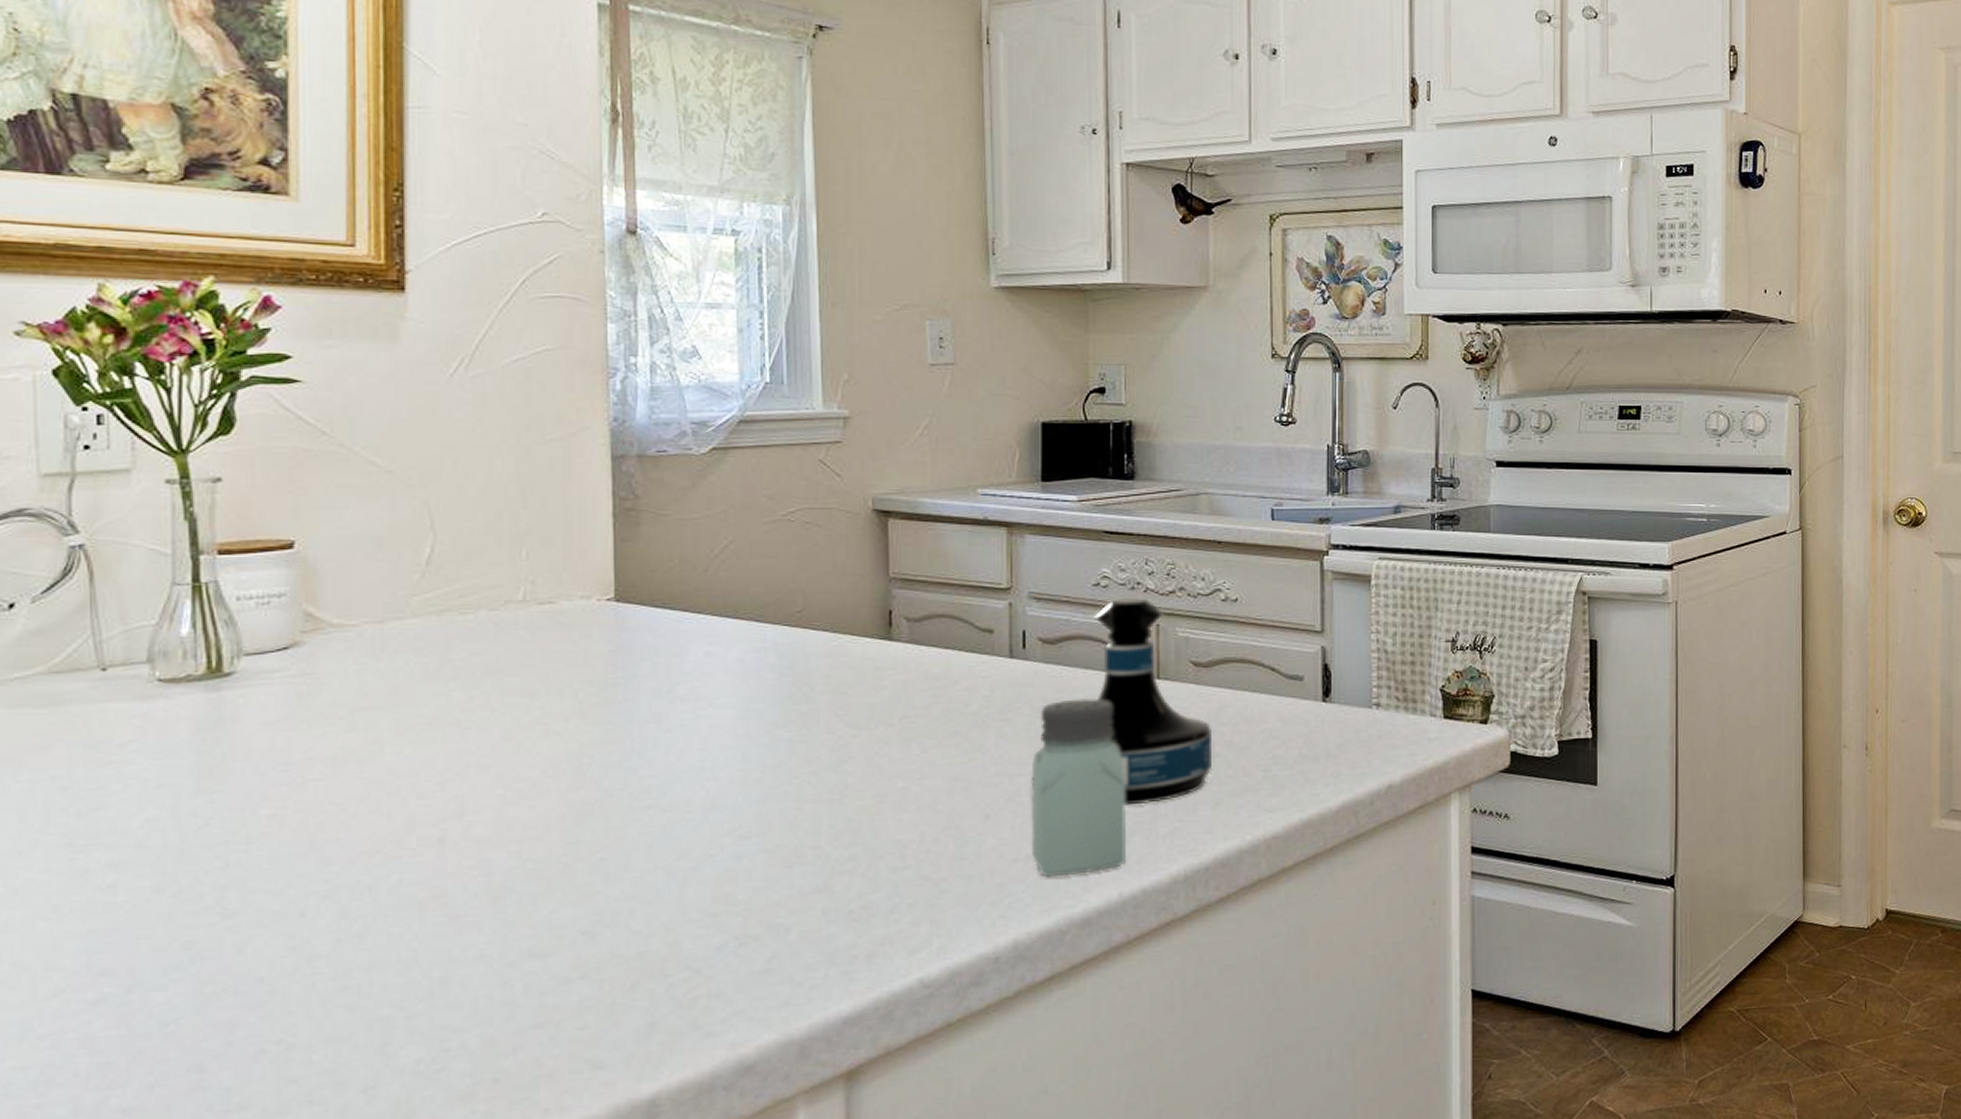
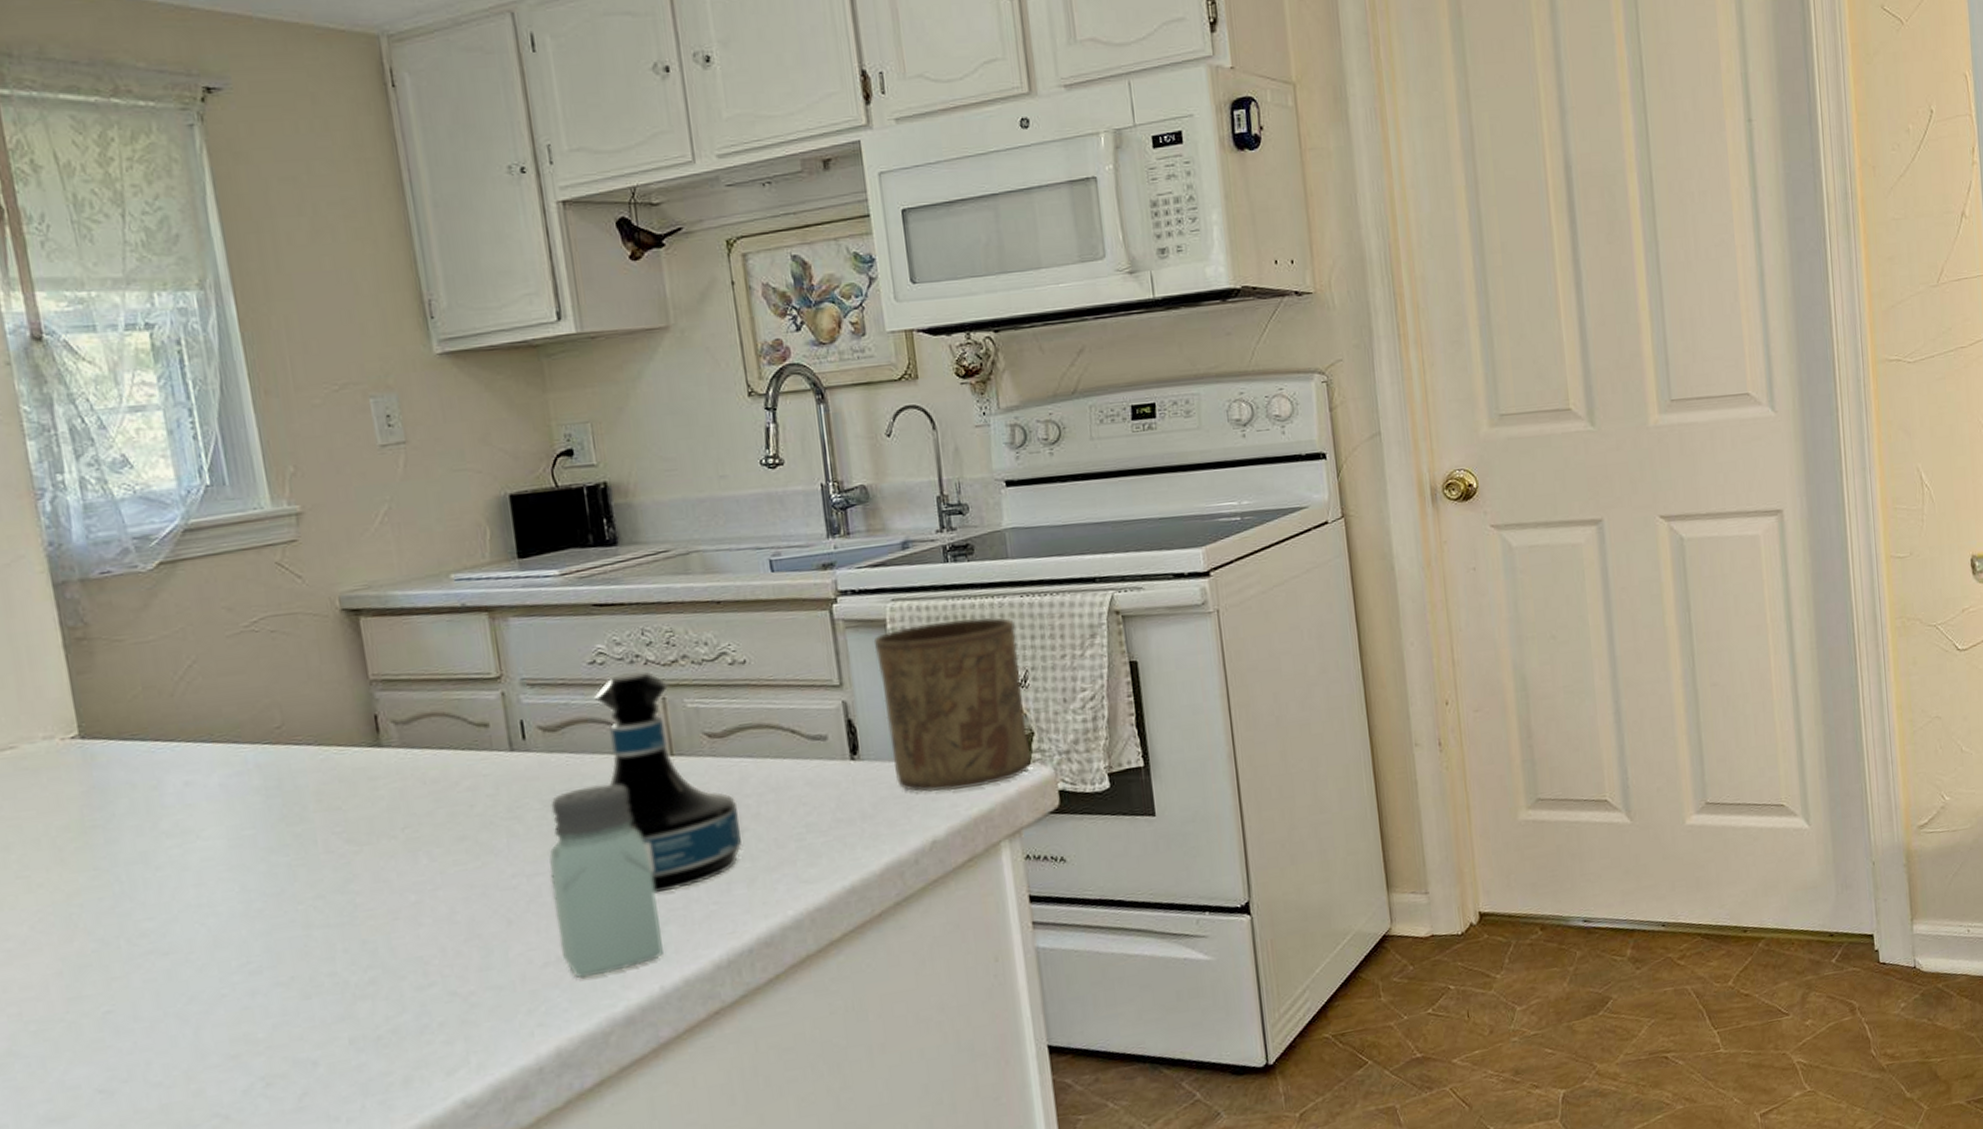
cup: none [1357,583,1489,741] -> present [873,616,1031,793]

